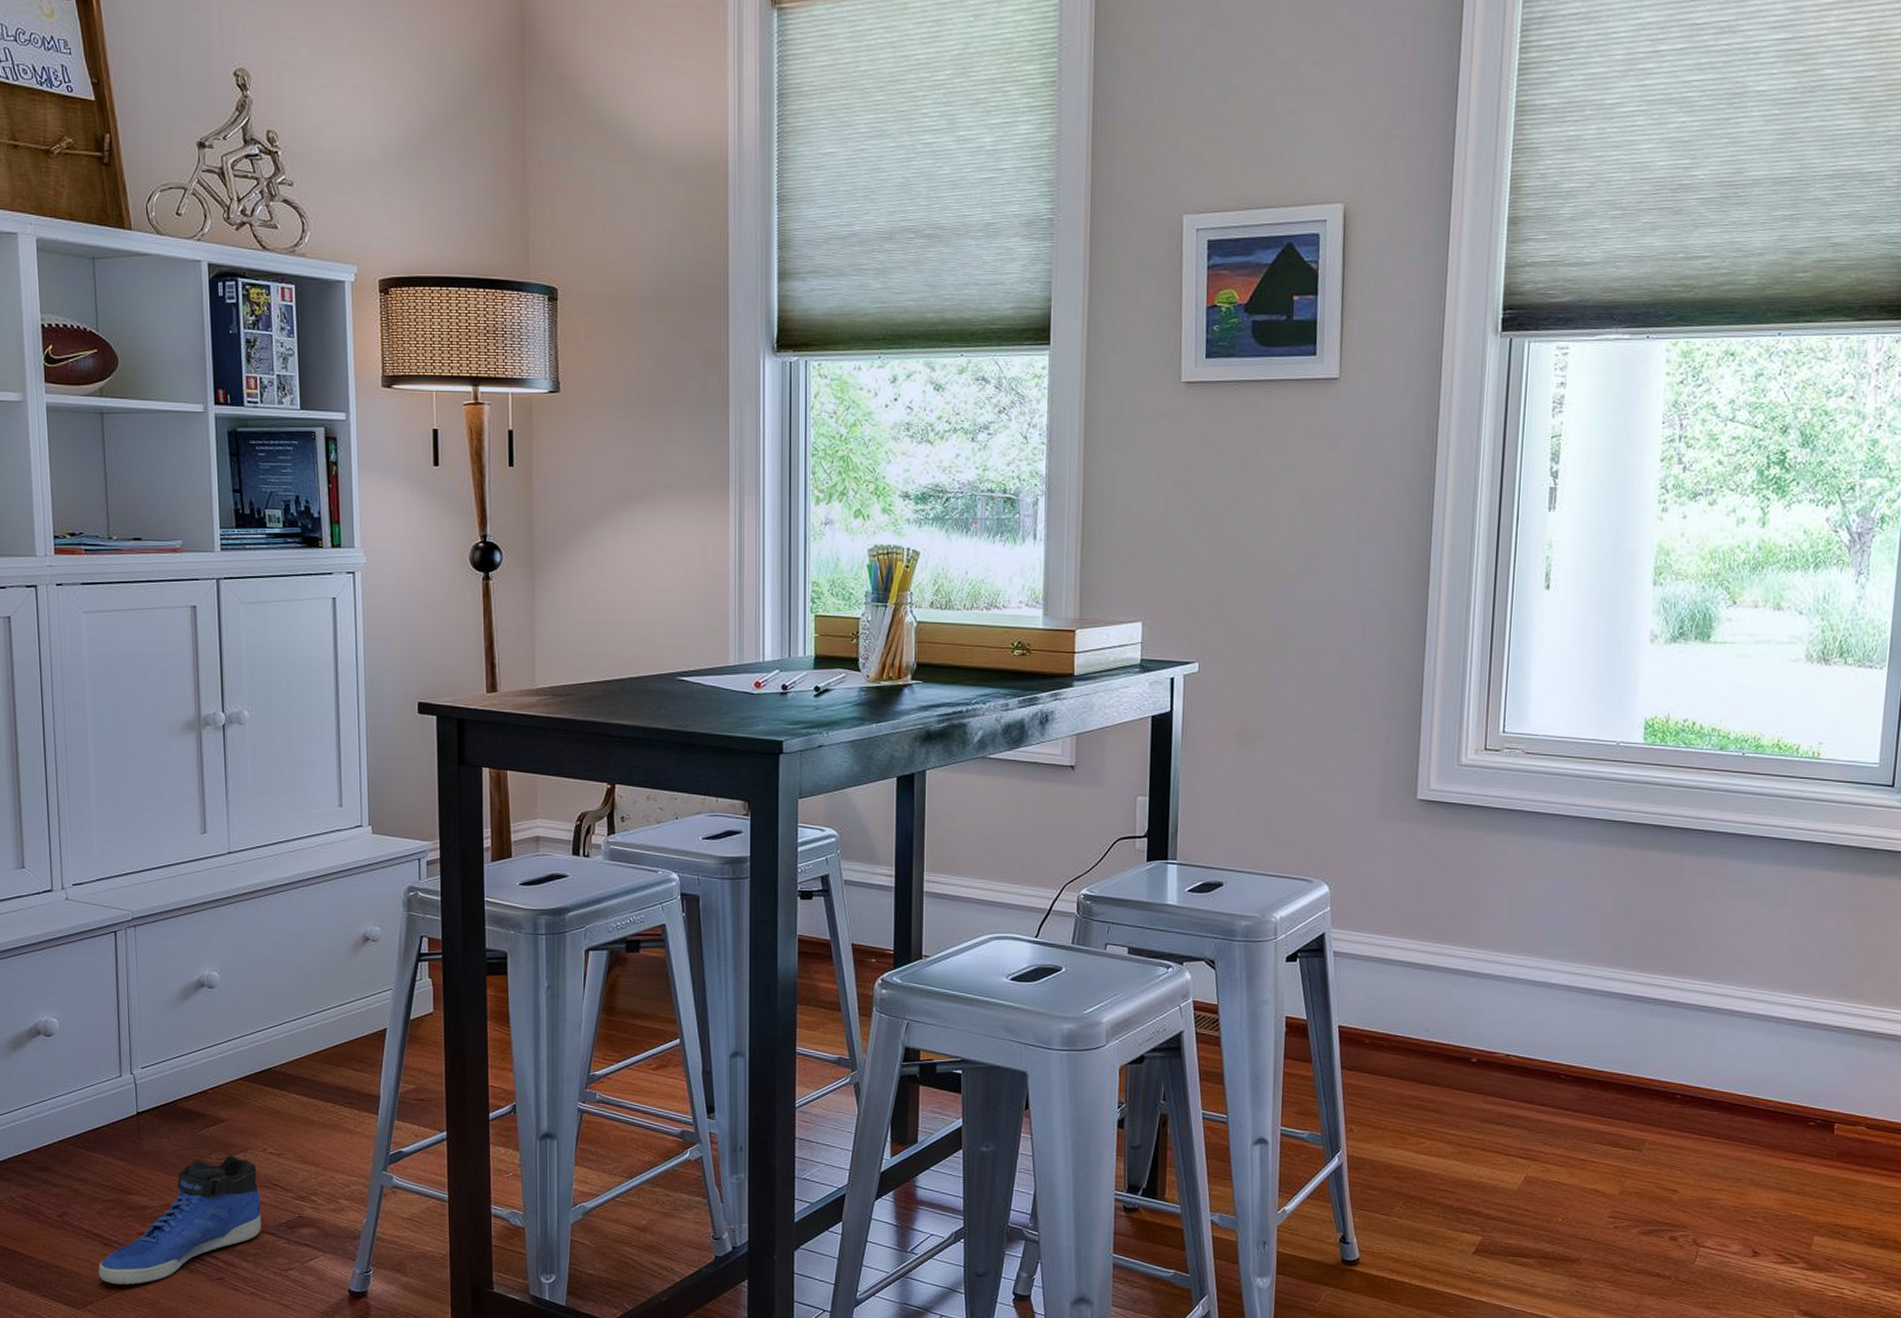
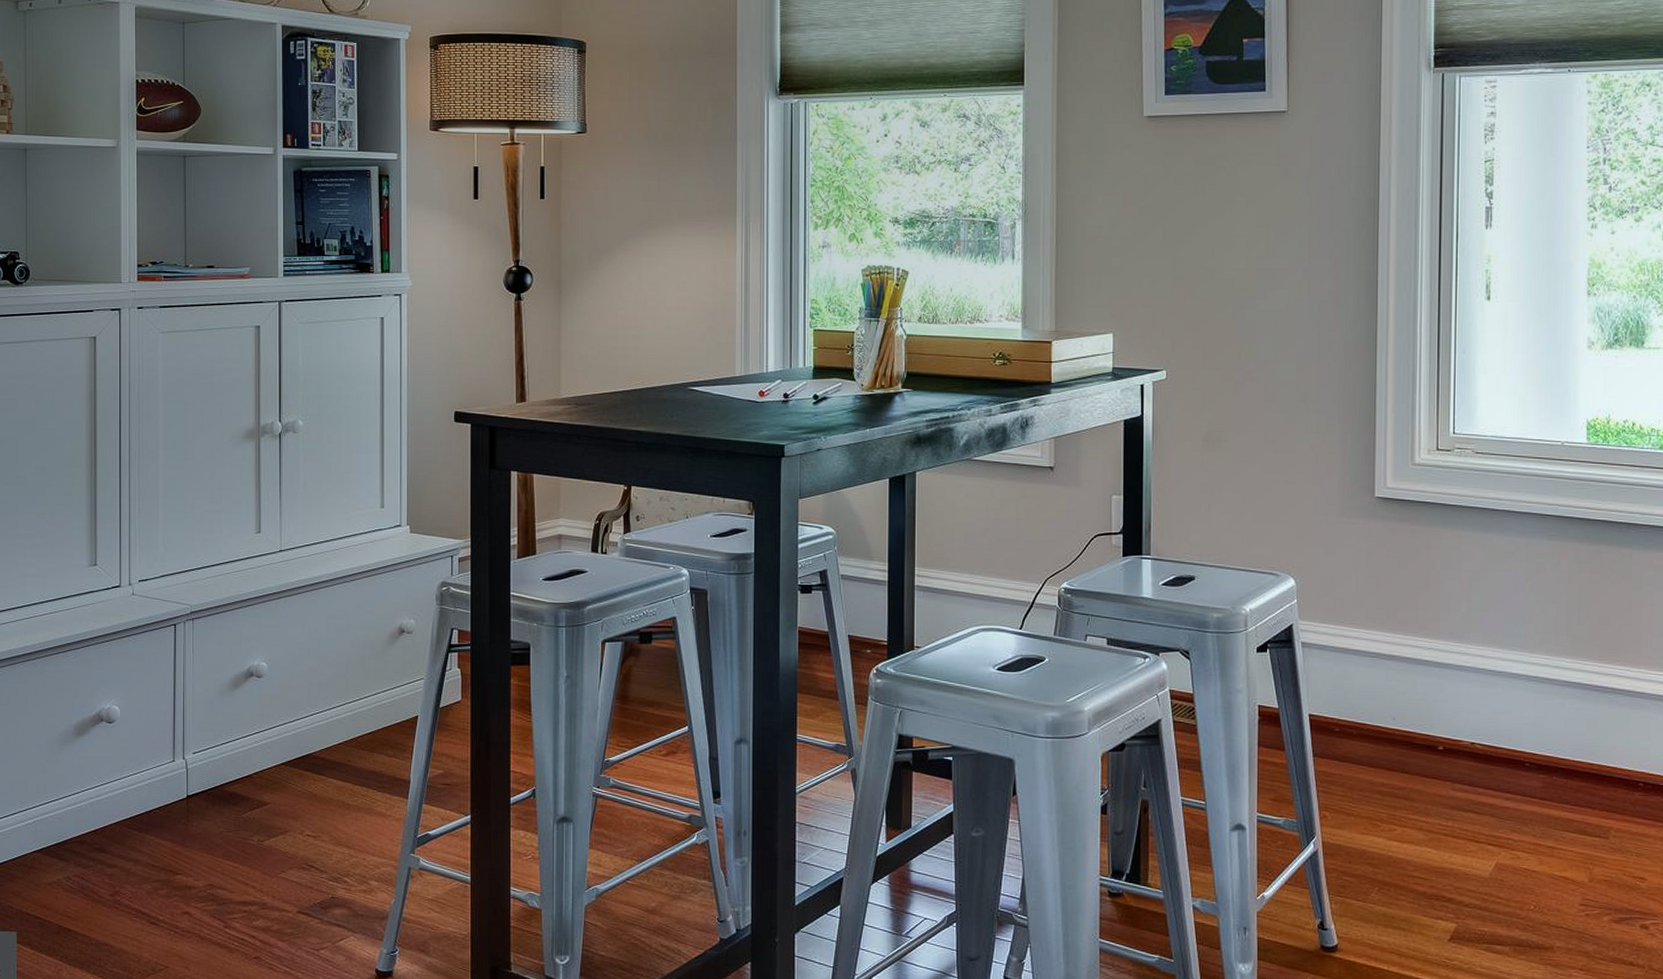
sneaker: present [98,1155,262,1285] -> none [145,837,297,963]

